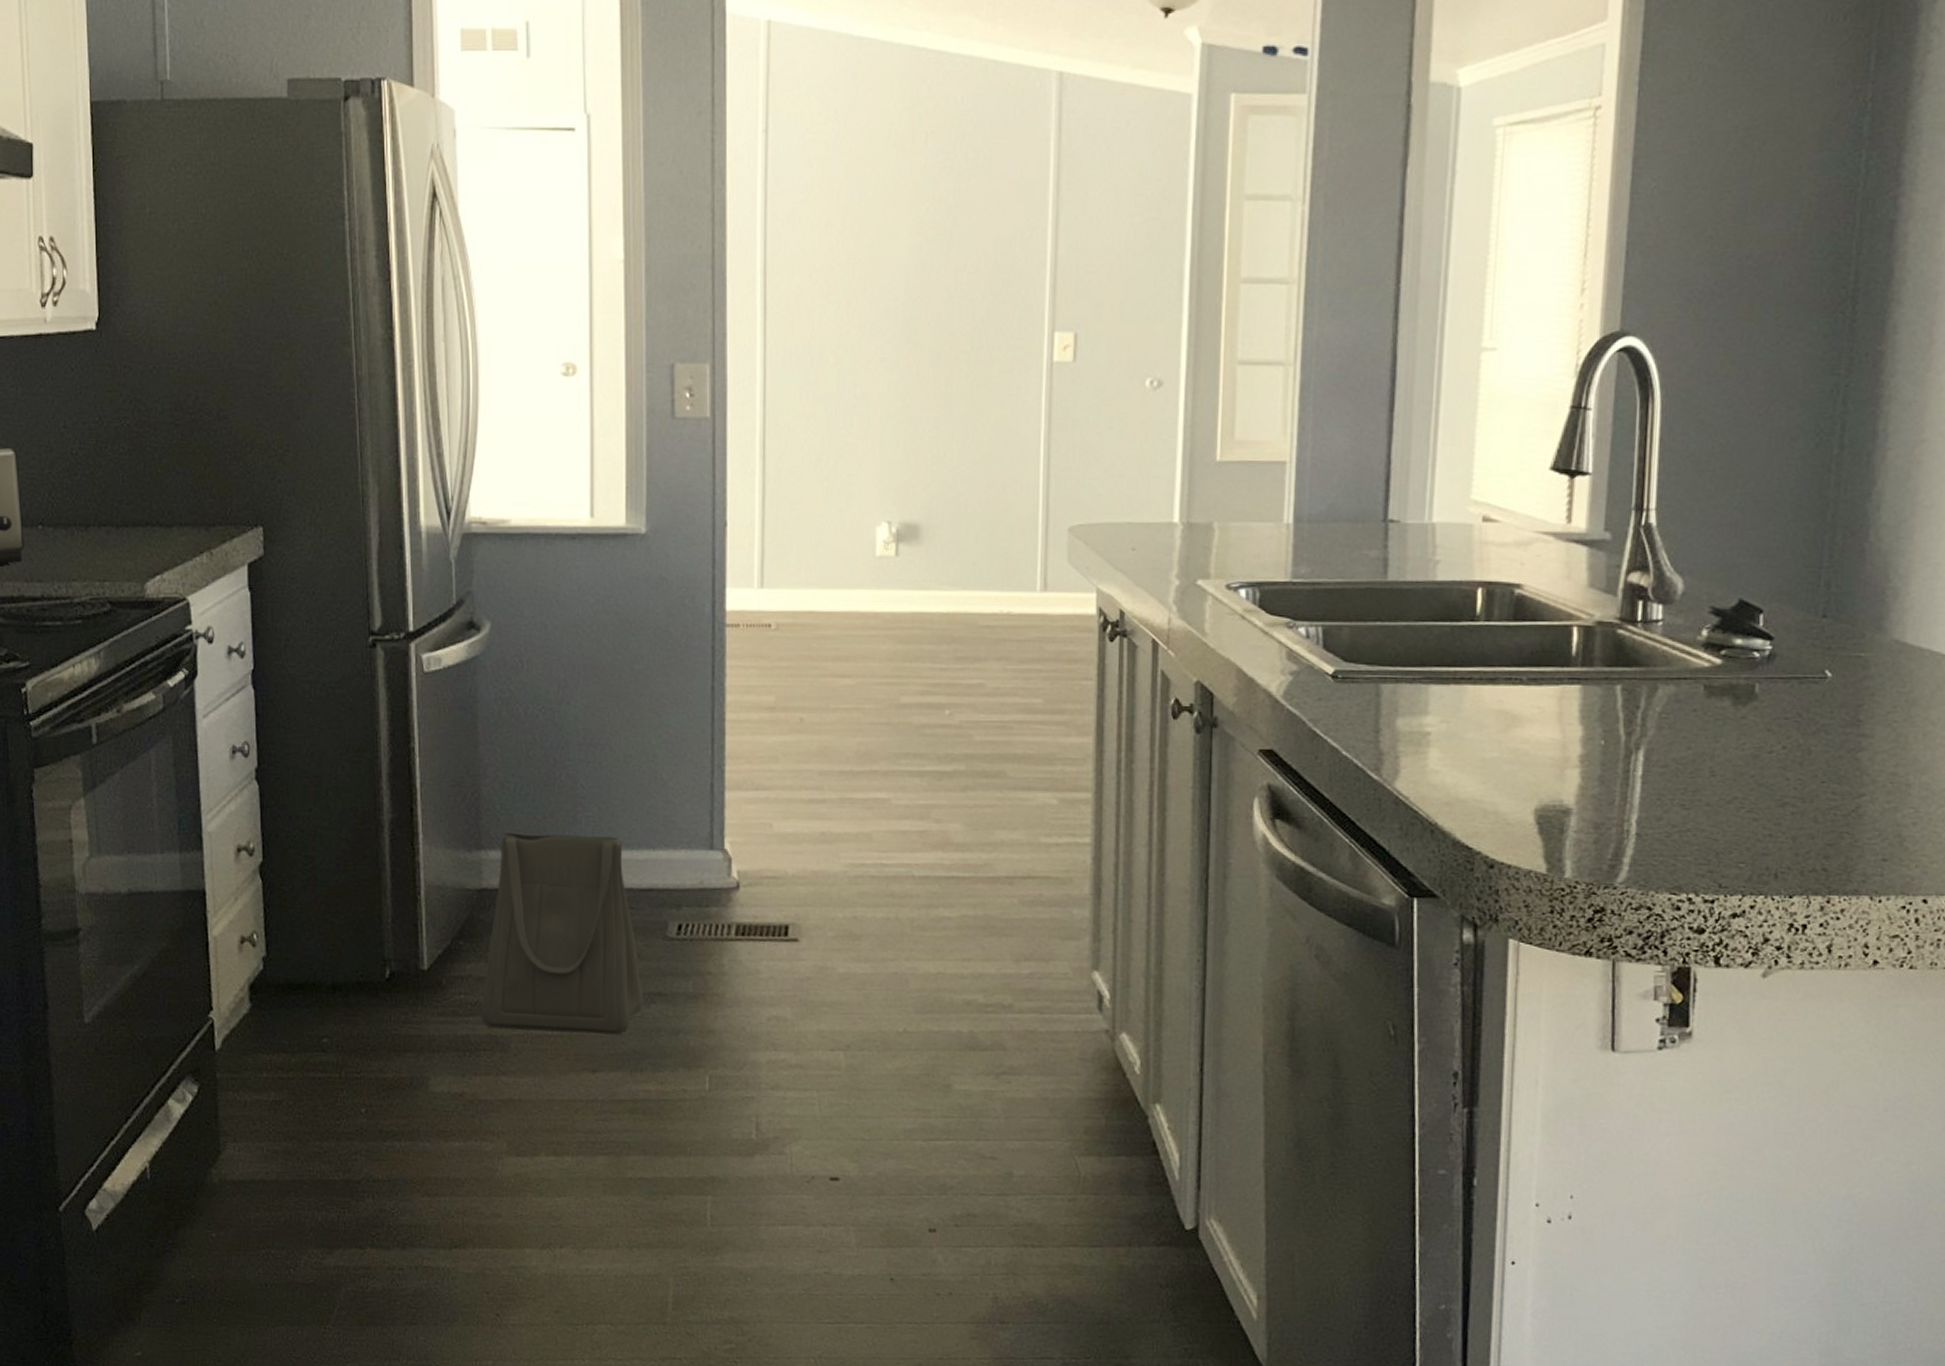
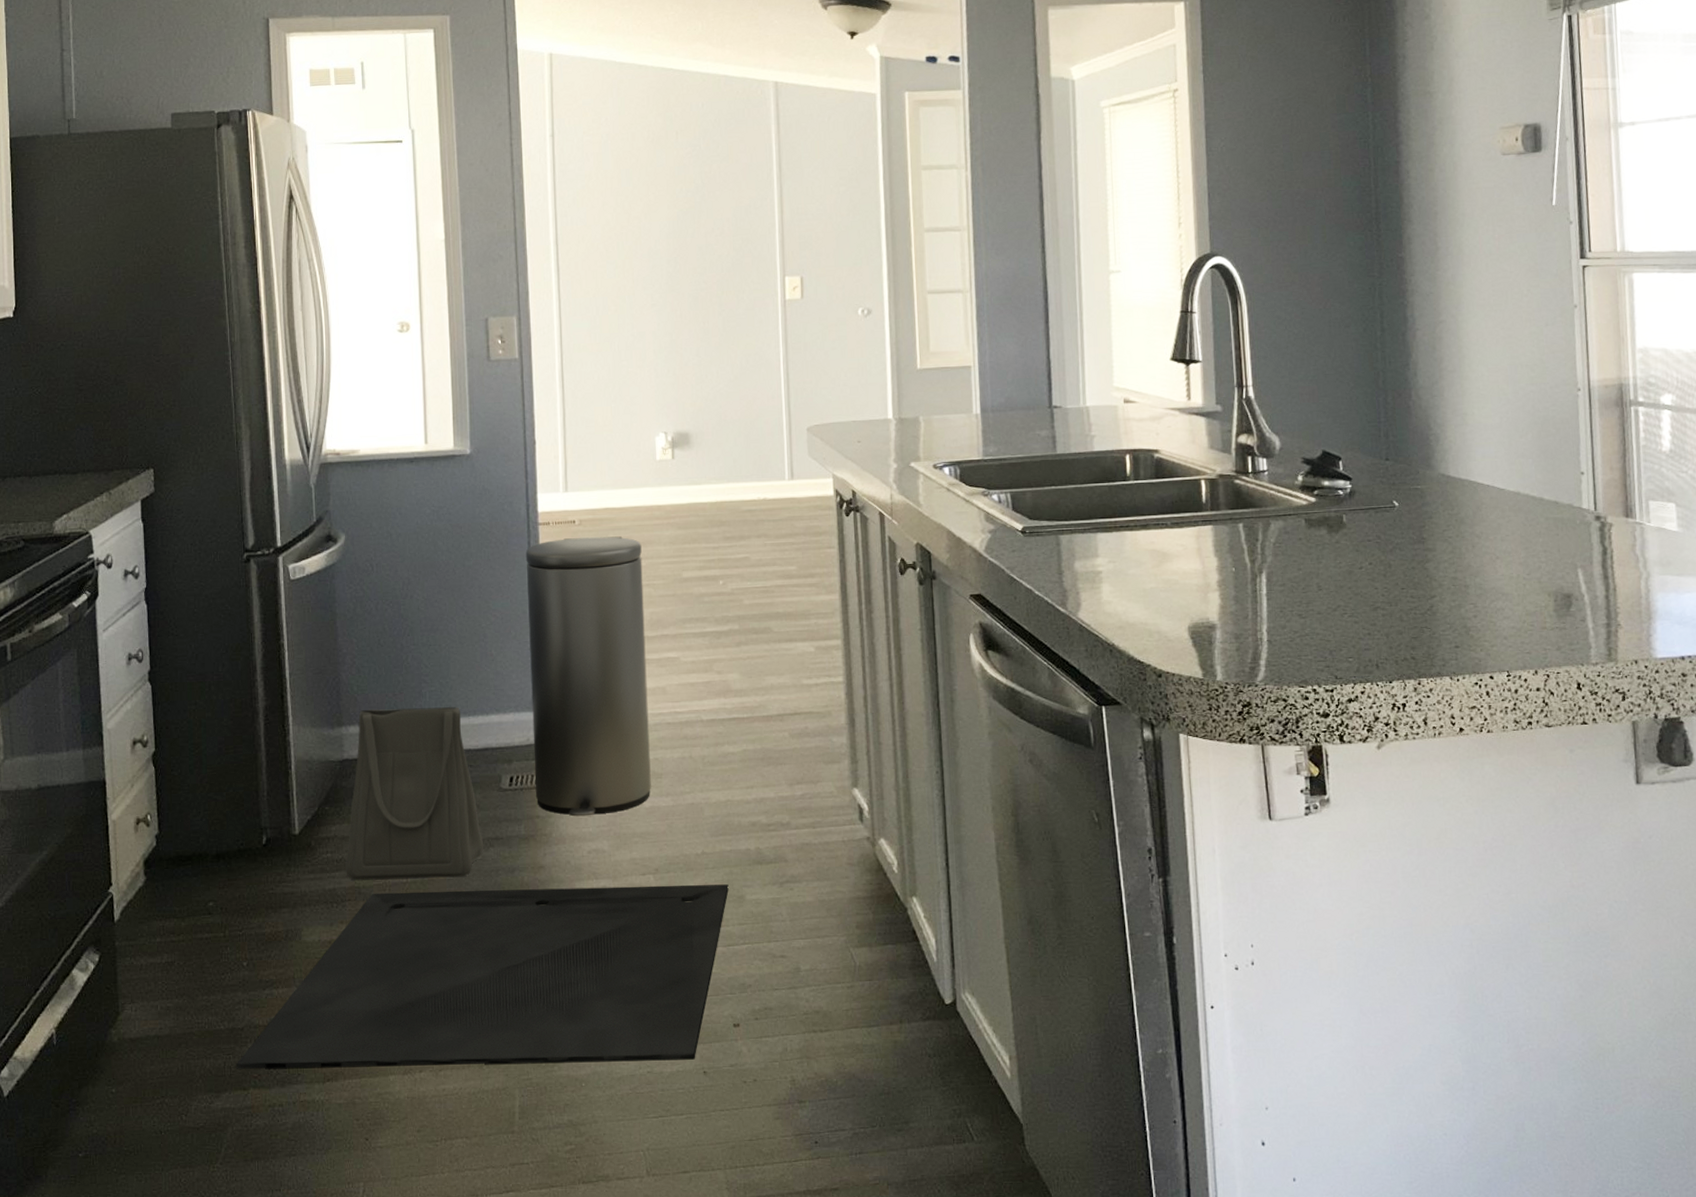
door mat: none [352,1044,933,1264] -> present [237,884,729,1069]
pedal bin: none [707,645,851,978] -> present [525,536,651,817]

